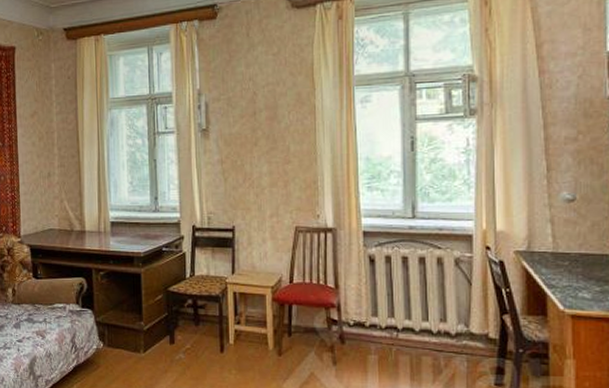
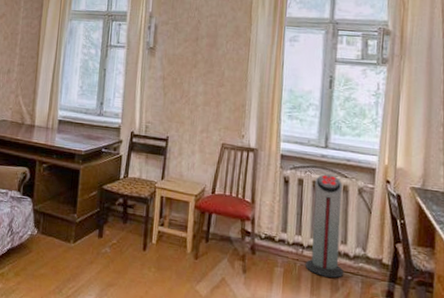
air purifier: none [402,248,445,360] -> present [306,174,343,278]

